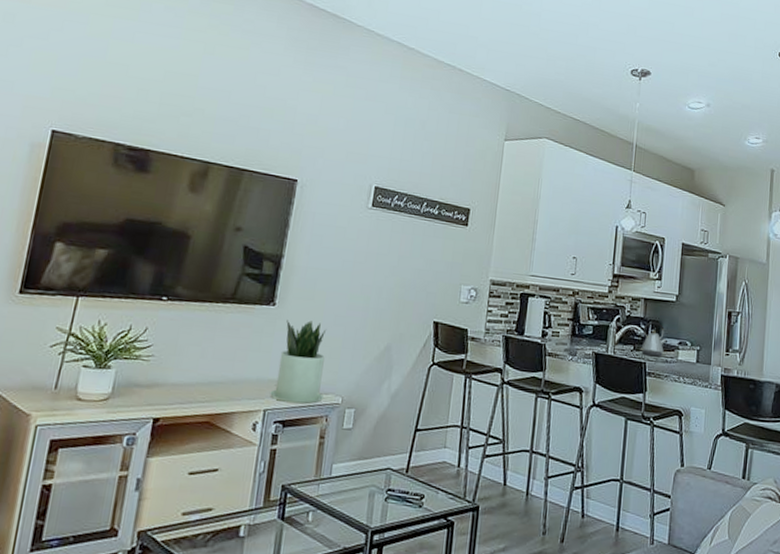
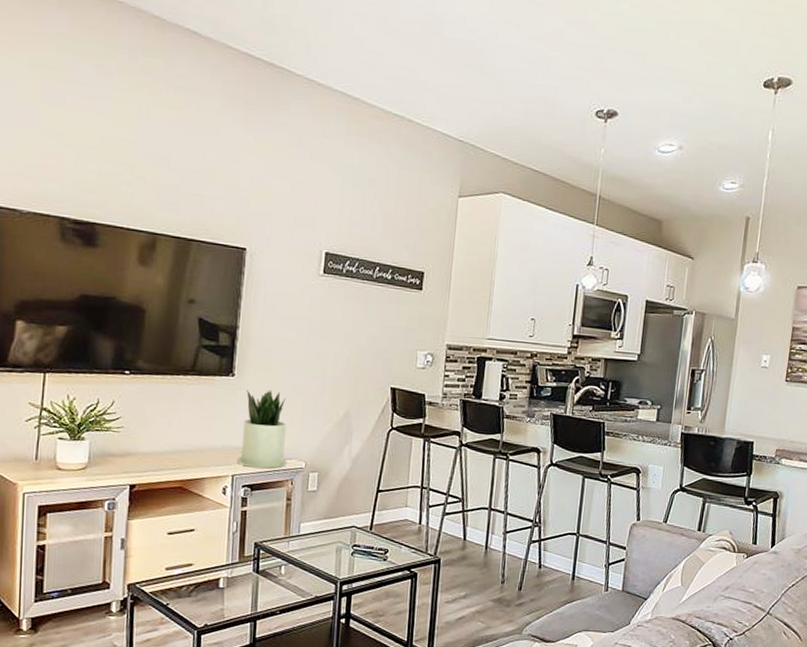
kettle: present [640,321,667,358] -> none [598,381,627,418]

